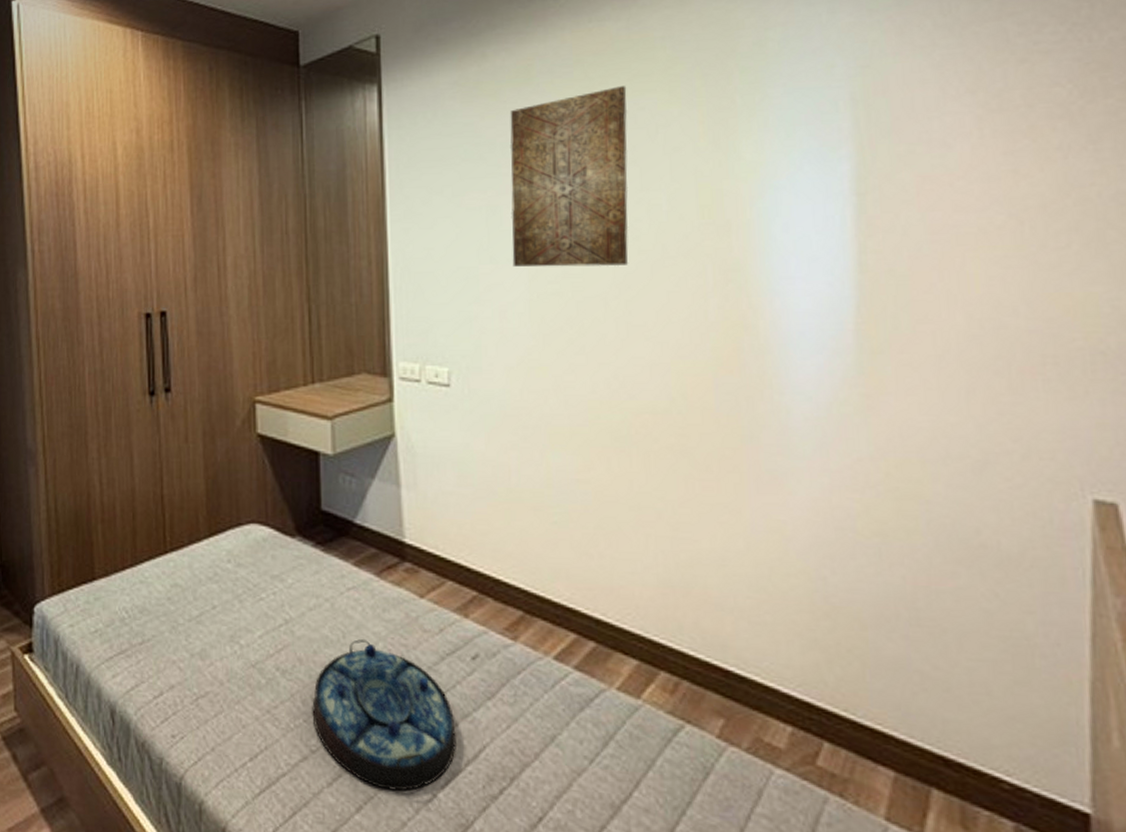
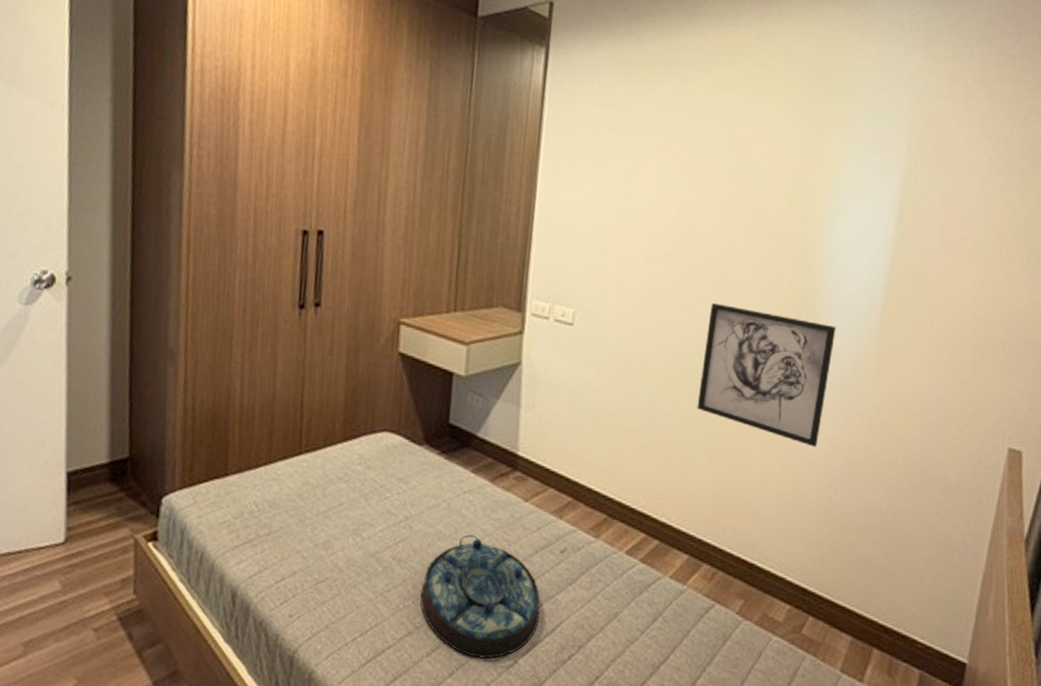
wall art: present [510,86,629,267] -> none [638,86,750,239]
wall art: none [618,343,795,514] -> present [697,302,836,447]

